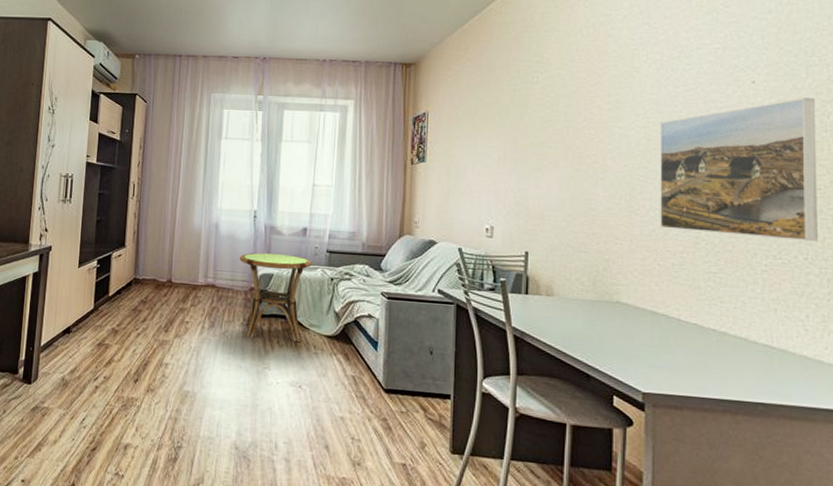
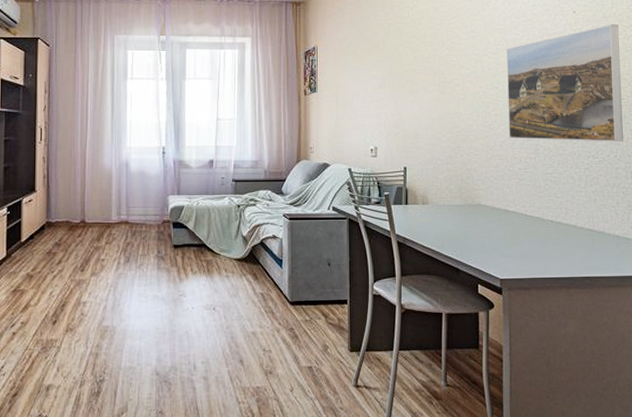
side table: present [239,252,312,343] -> none [150,187,219,269]

